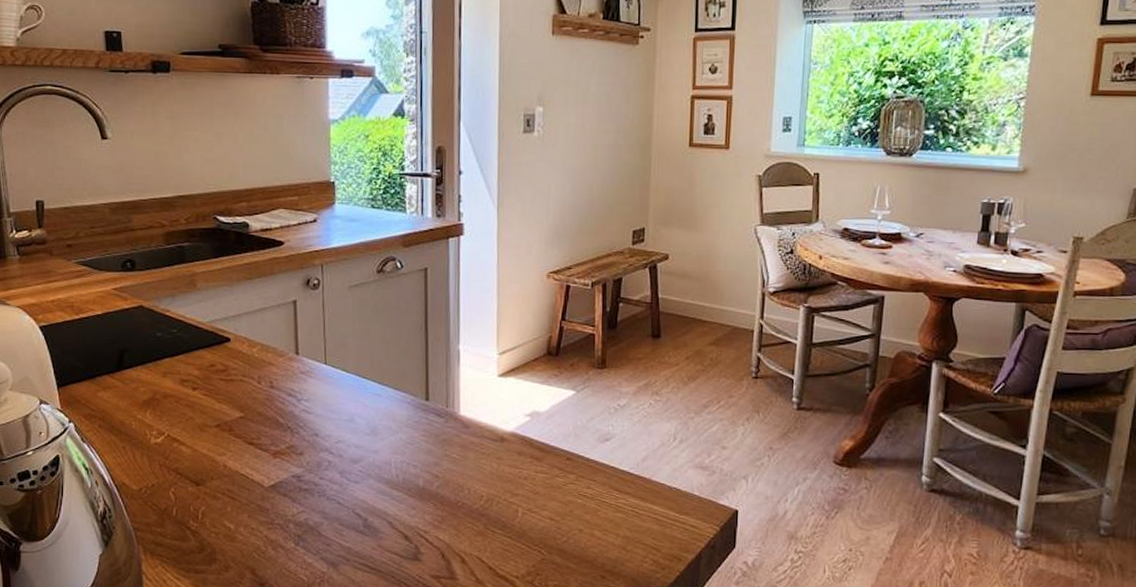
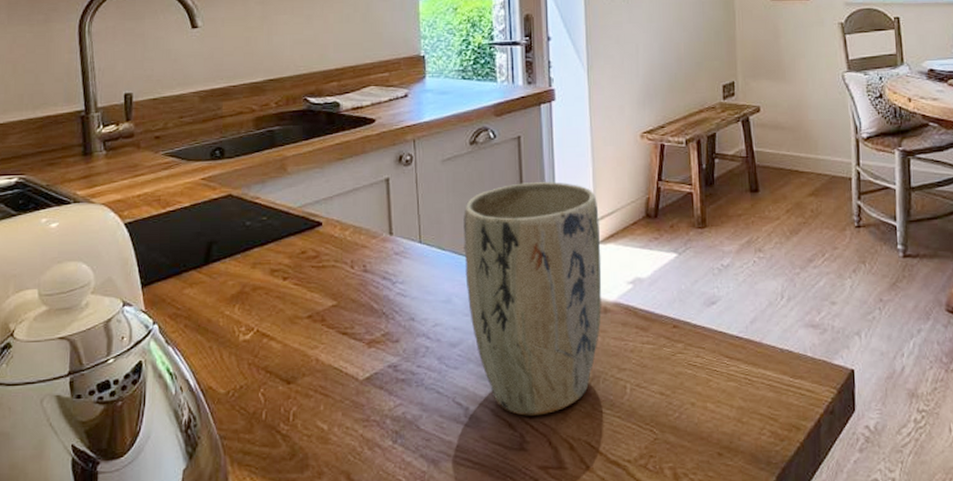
plant pot: none [368,313,501,531] -> present [463,182,602,416]

